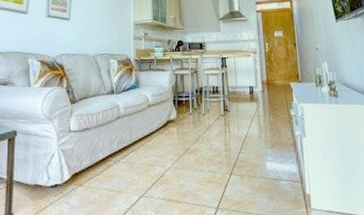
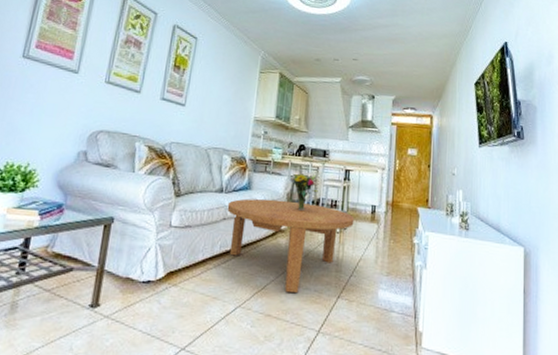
coffee table: none [119,92,236,177] -> present [227,198,355,294]
bouquet: none [173,66,200,101] -> present [290,173,318,212]

